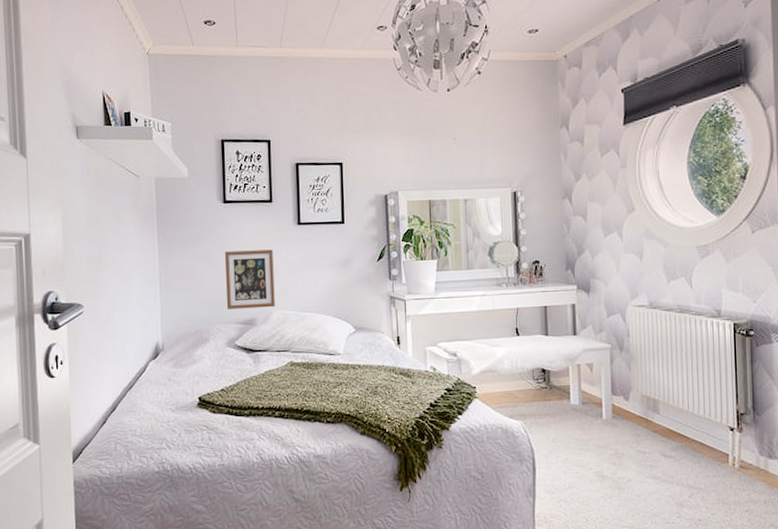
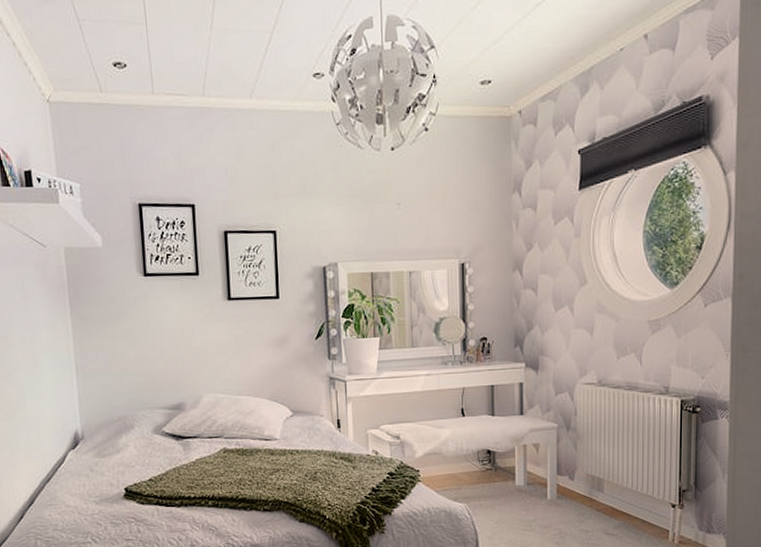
picture frame: present [225,249,275,309] -> none [148,327,205,394]

